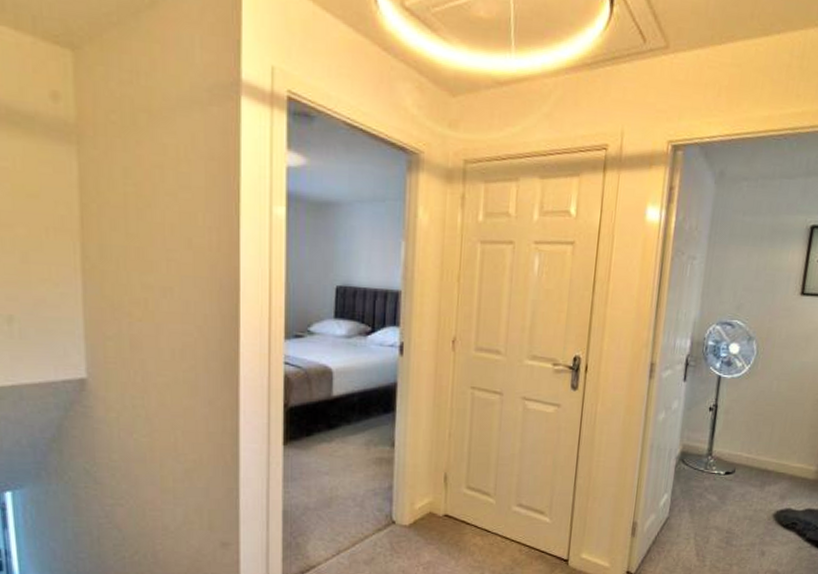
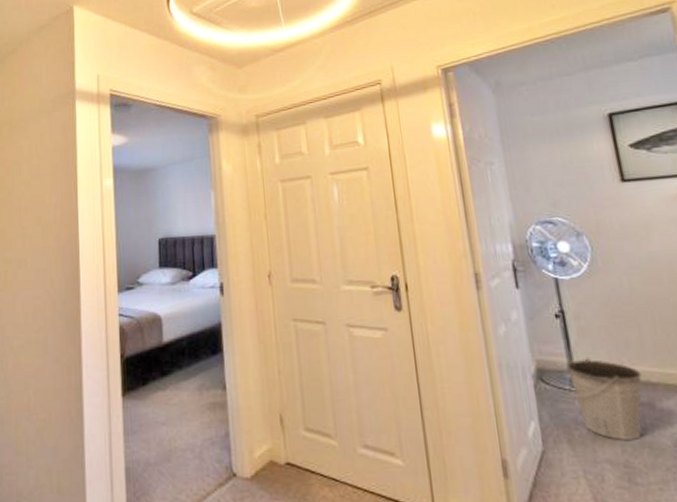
bucket: none [701,445,762,513] -> present [566,357,642,440]

